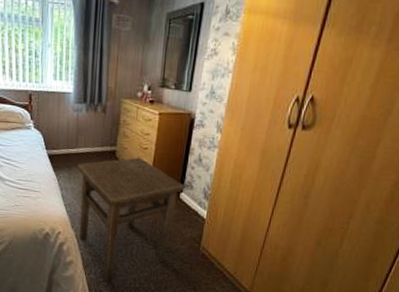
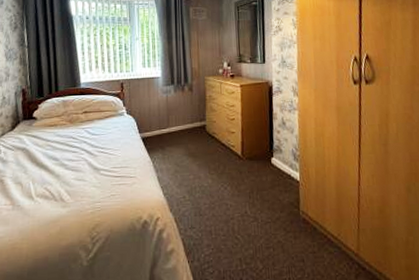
side table: present [78,157,185,283] -> none [171,128,274,270]

